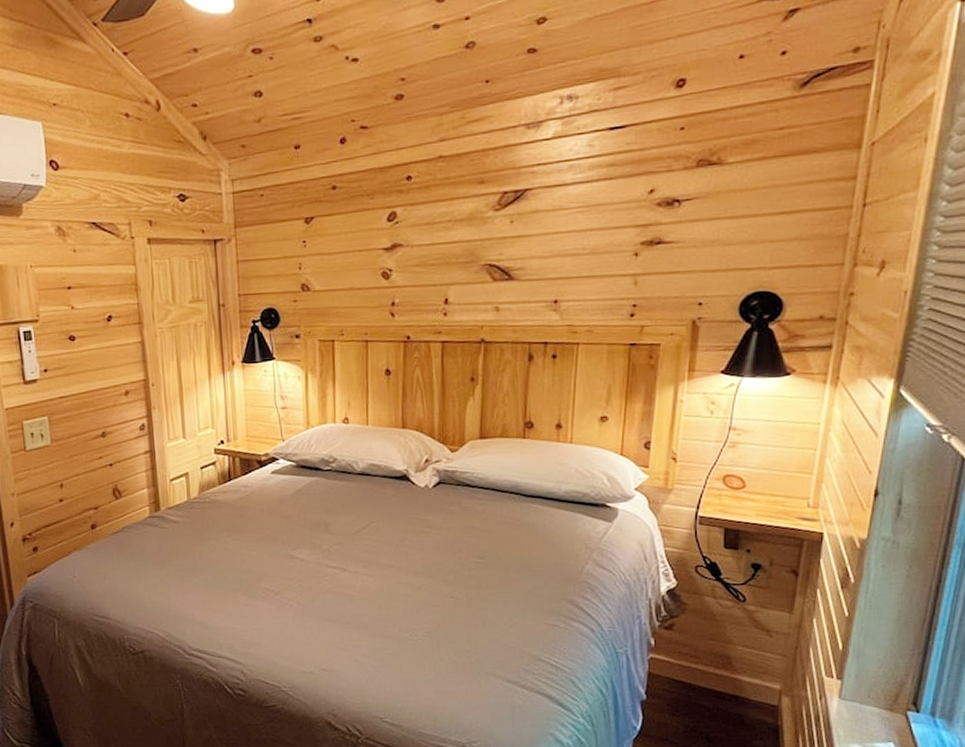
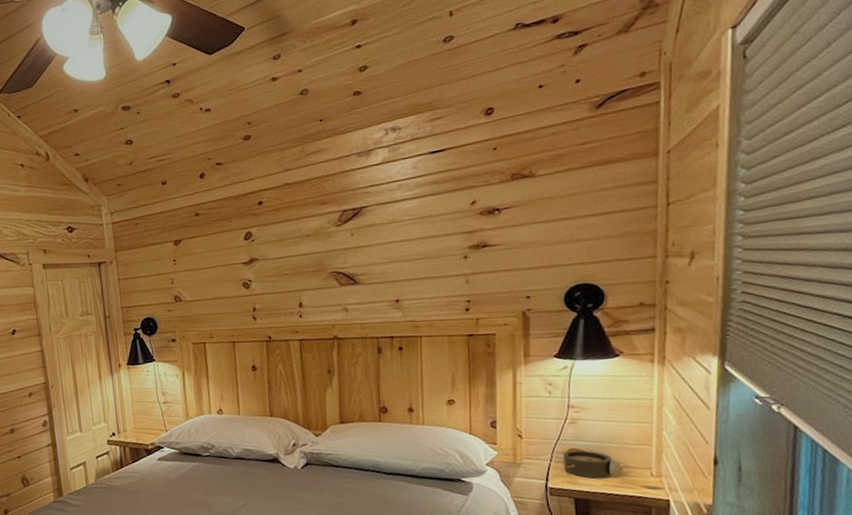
alarm clock: none [710,477,786,509] -> present [555,450,629,479]

